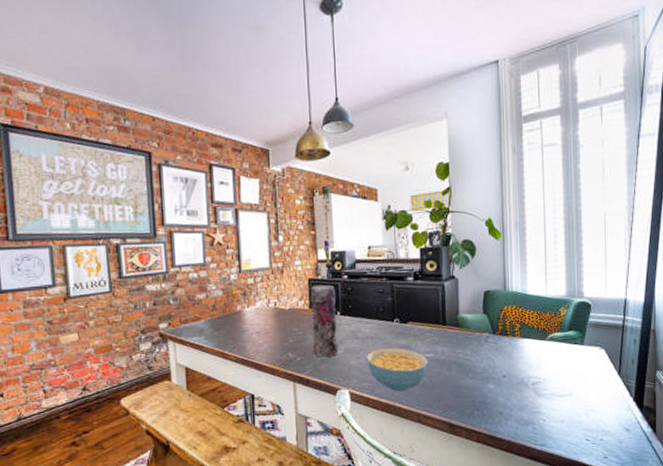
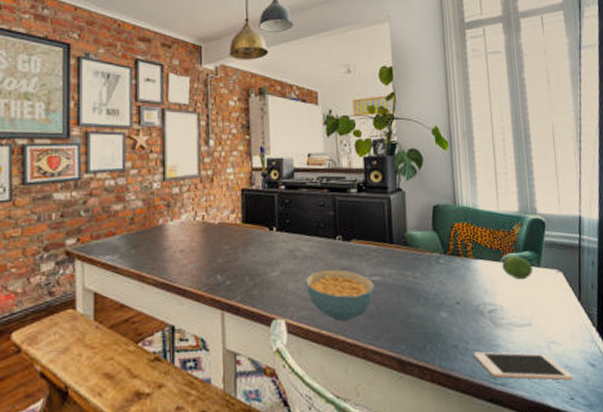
vase: present [310,284,339,358] -> none [243,196,275,281]
cell phone: none [517,417,609,443] -> present [474,351,574,381]
fruit: none [547,334,576,356] -> present [502,255,533,280]

